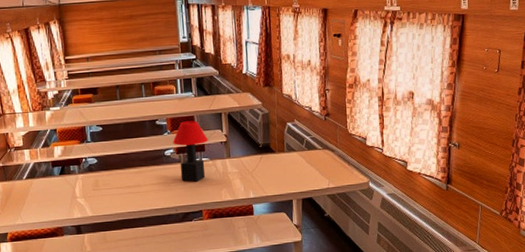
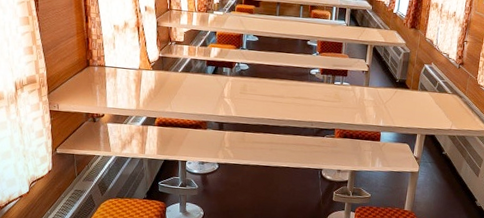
table lamp: present [172,120,208,182] -> none [319,46,352,103]

